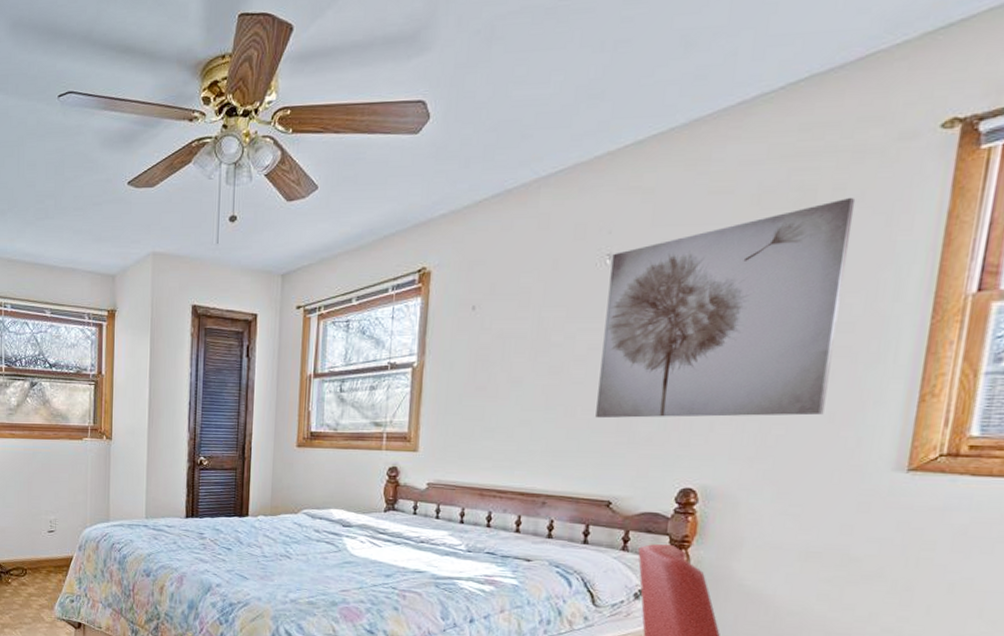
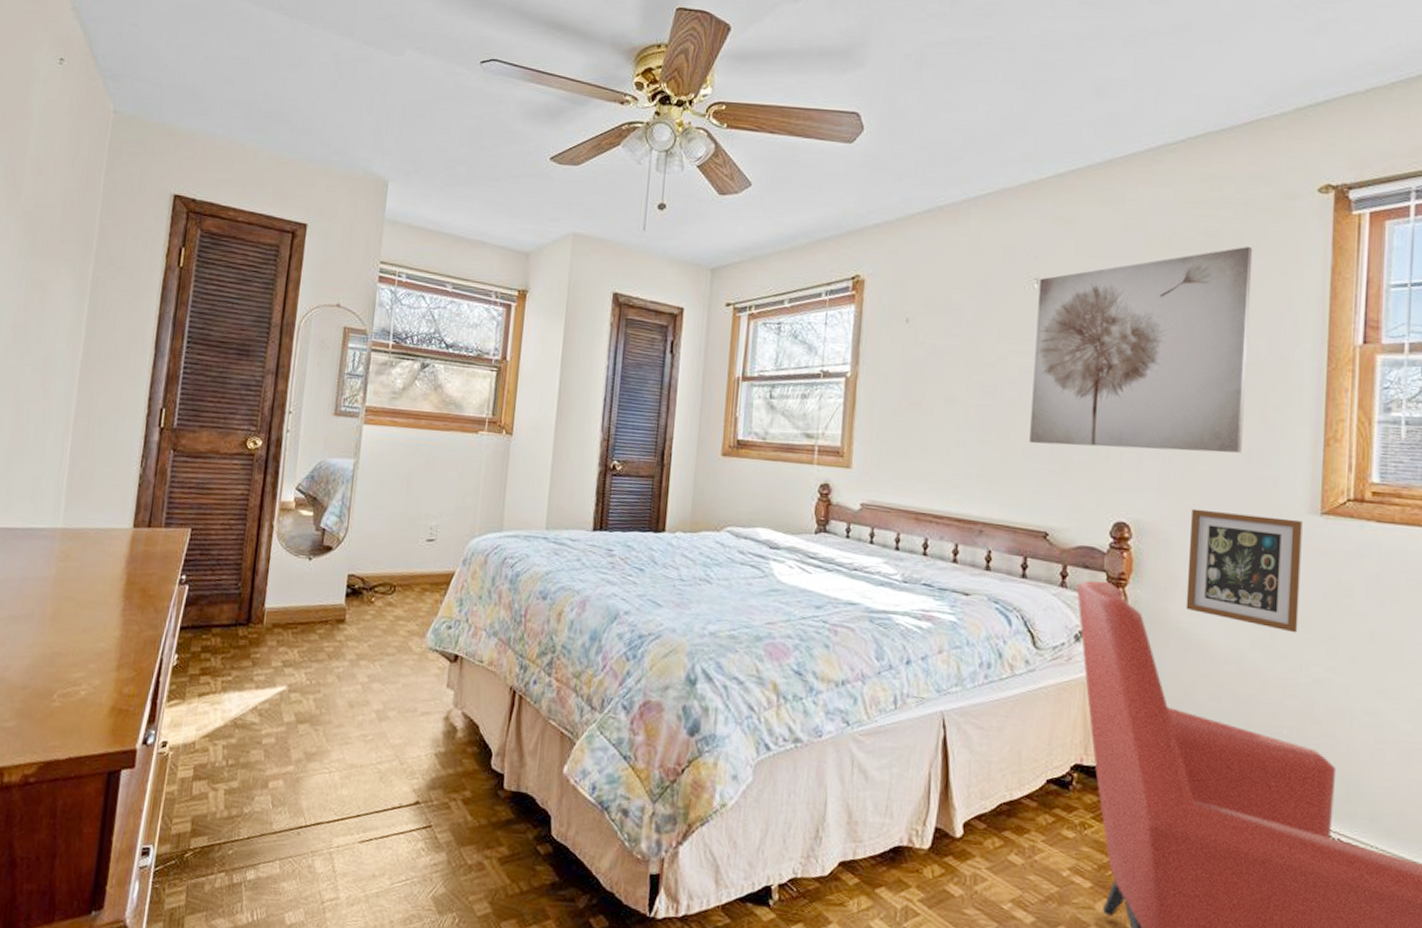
picture frame: none [750,472,886,586] -> present [1185,508,1303,633]

